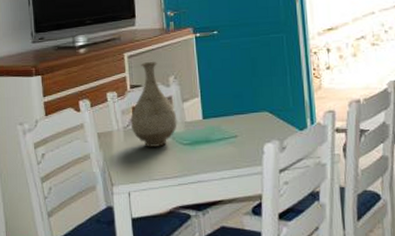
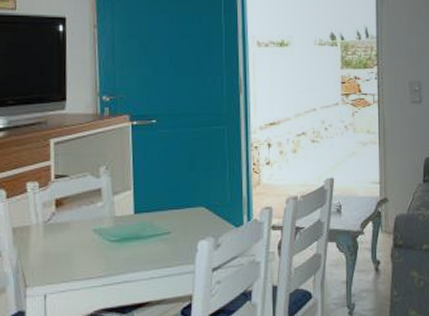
vase: present [130,61,177,147] -> none [52,149,106,244]

